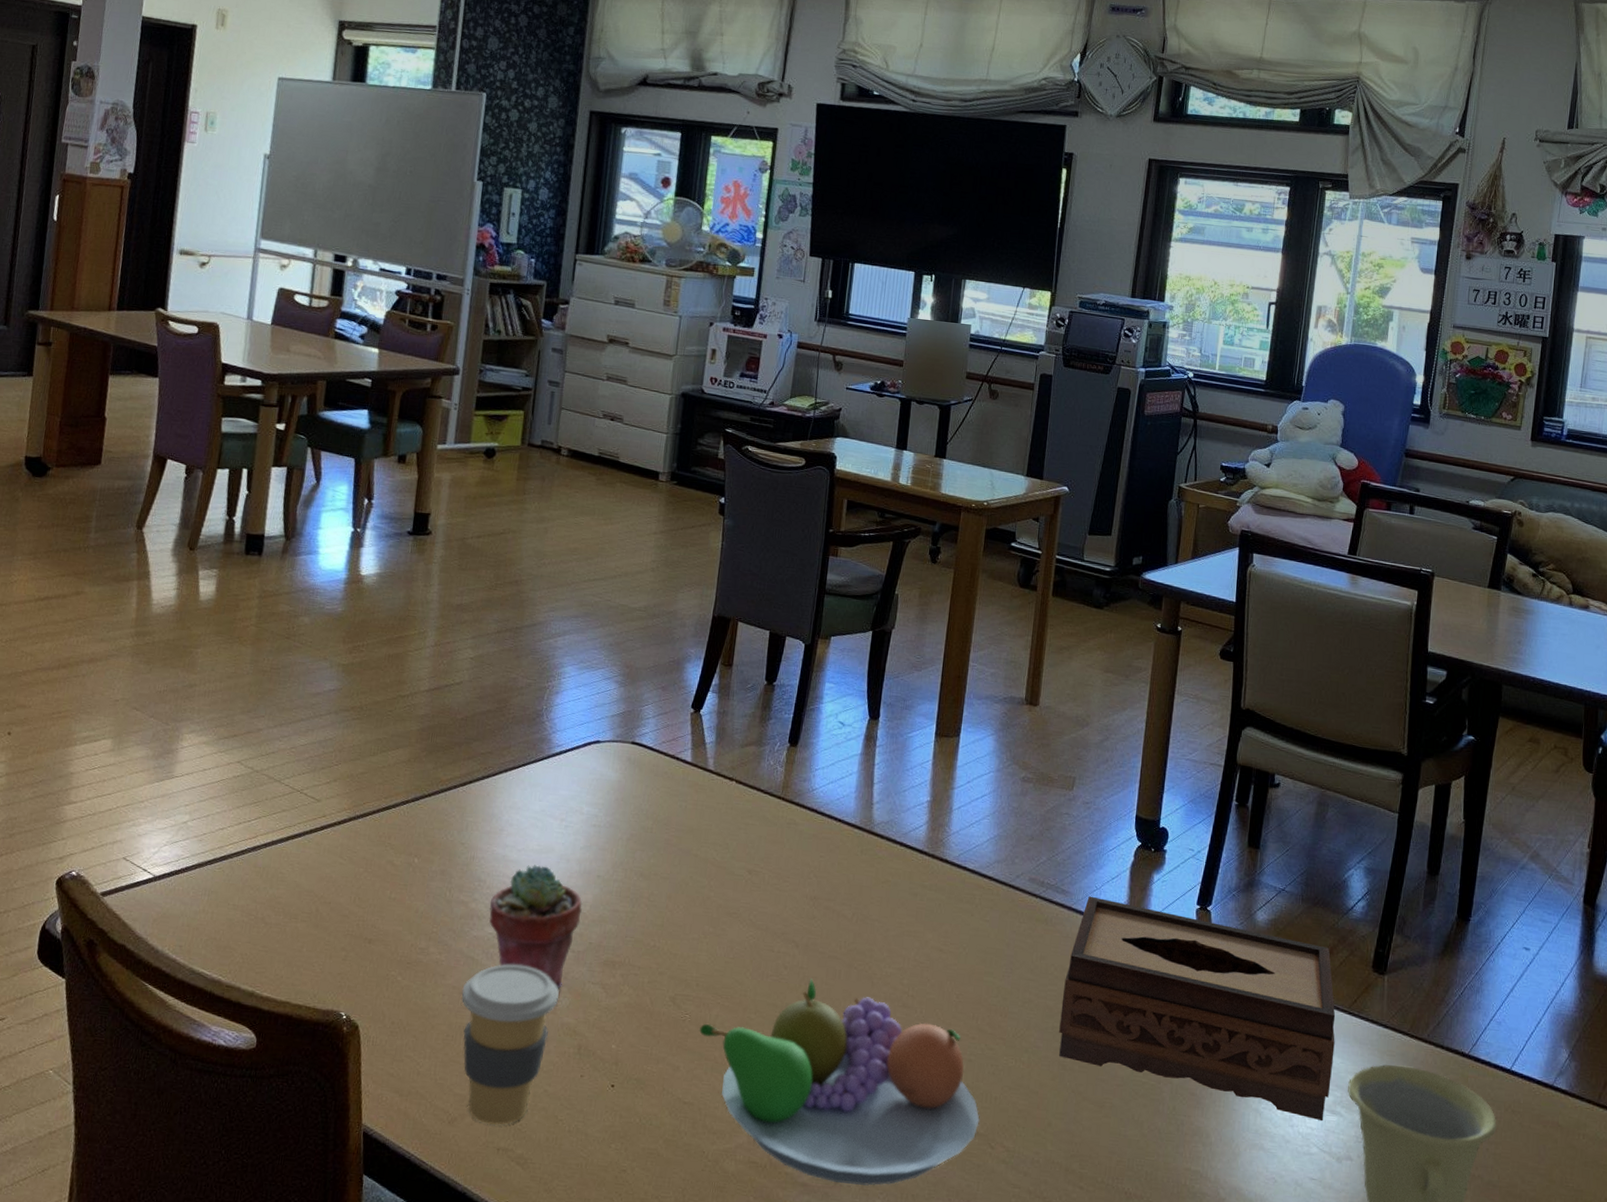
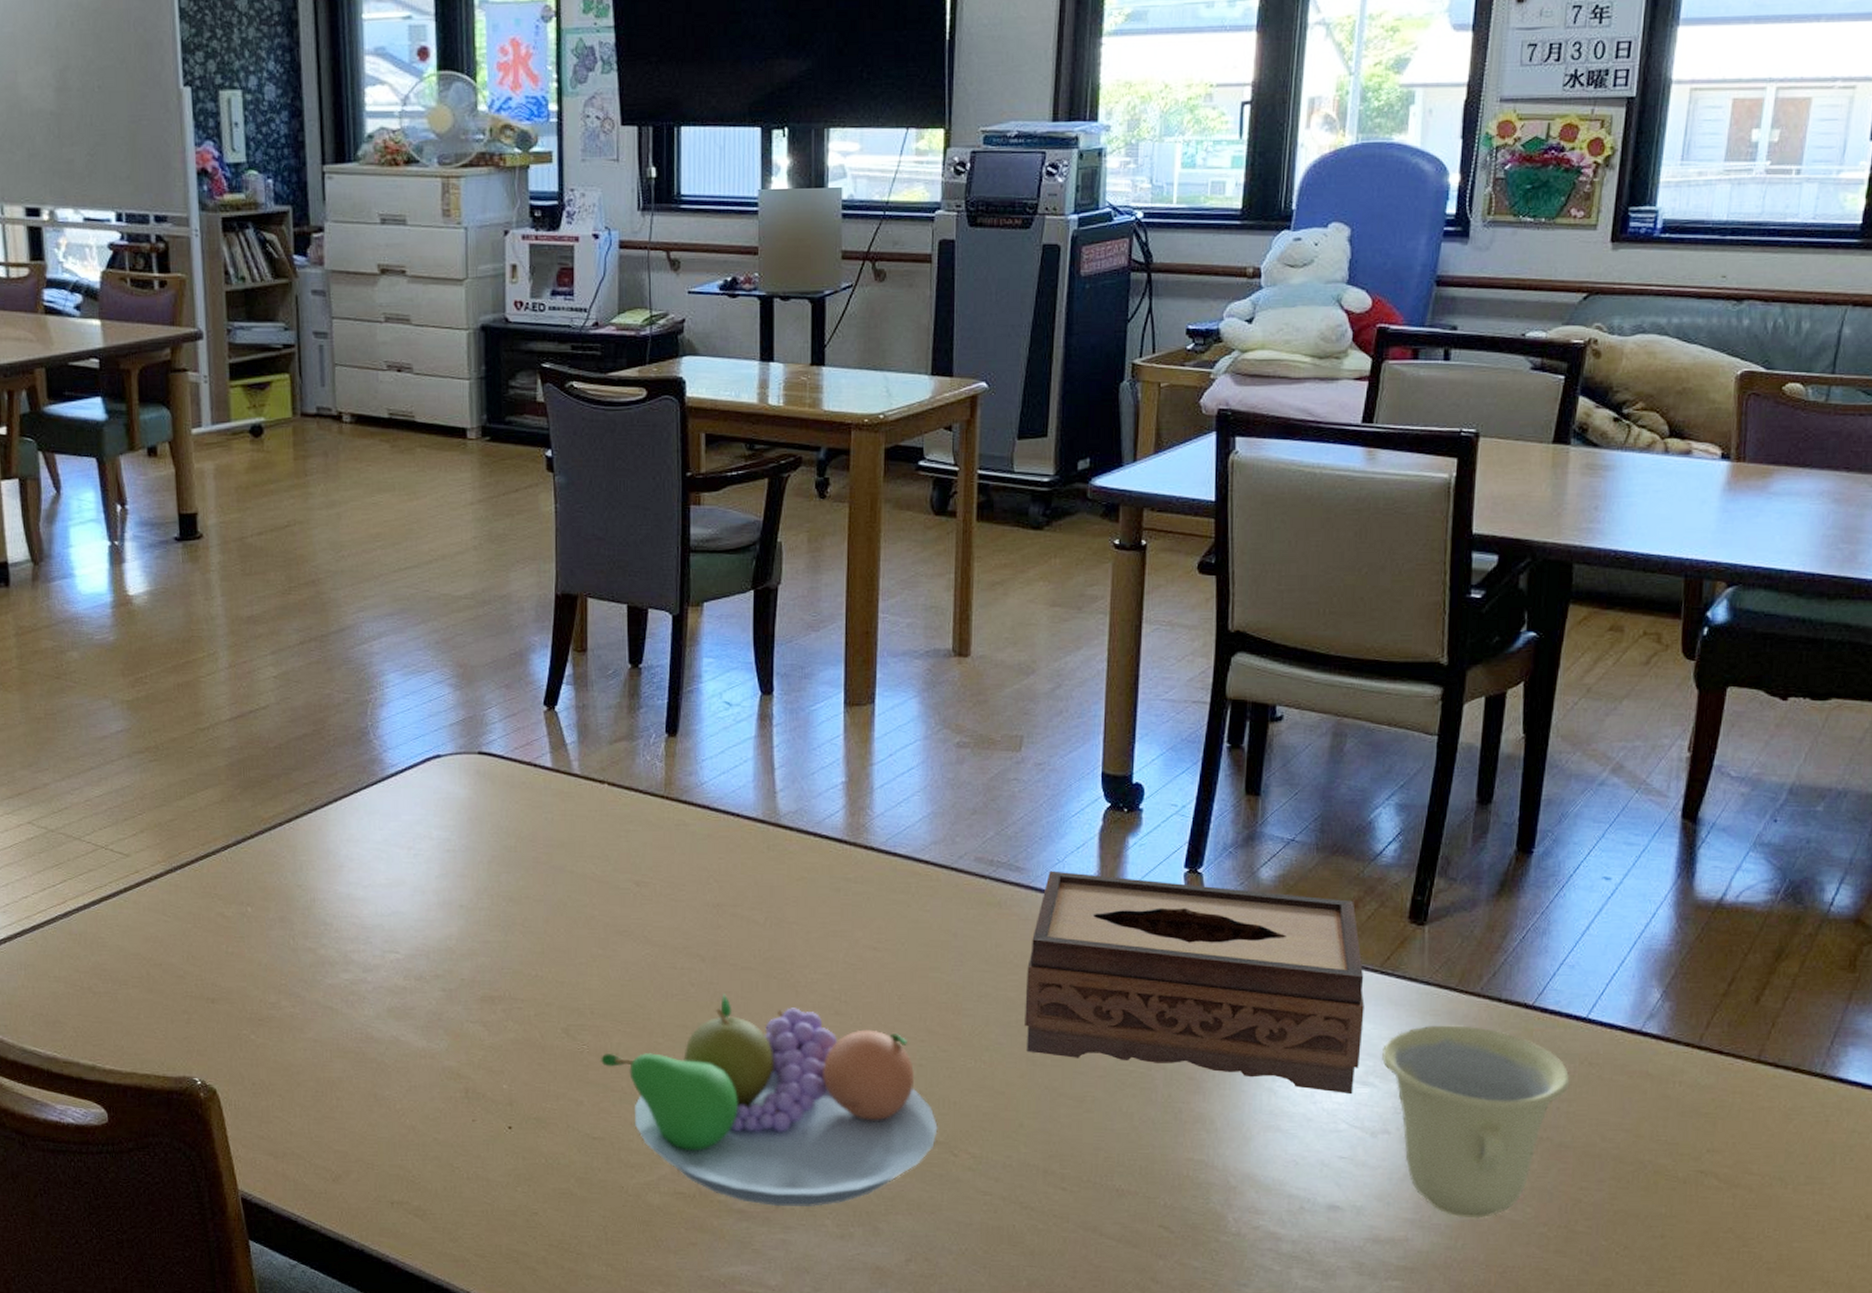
coffee cup: present [461,964,559,1126] -> none [325,1010,436,1180]
potted succulent: present [489,865,583,989] -> none [340,901,447,1031]

